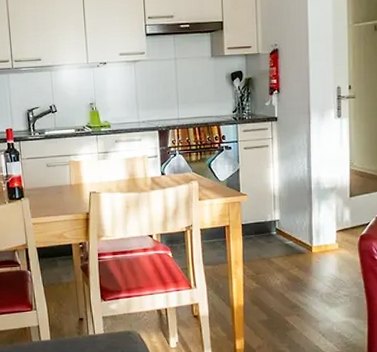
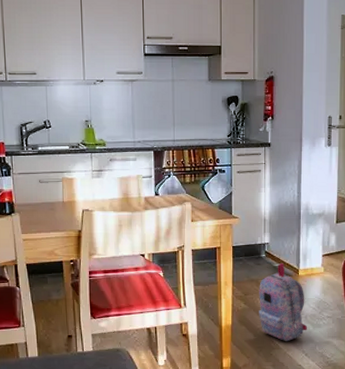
backpack: none [271,240,324,322] -> present [259,262,308,342]

